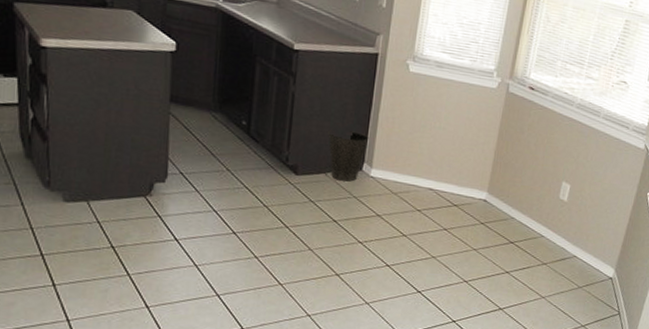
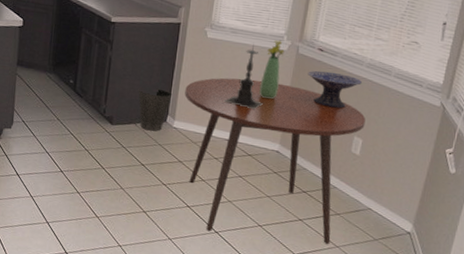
dining table: none [383,119,574,296] -> present [184,78,366,245]
candle holder: none [427,81,471,155] -> present [223,44,264,110]
bouquet: none [466,76,494,143] -> present [259,39,285,100]
decorative bowl: none [517,111,572,152] -> present [307,70,362,109]

